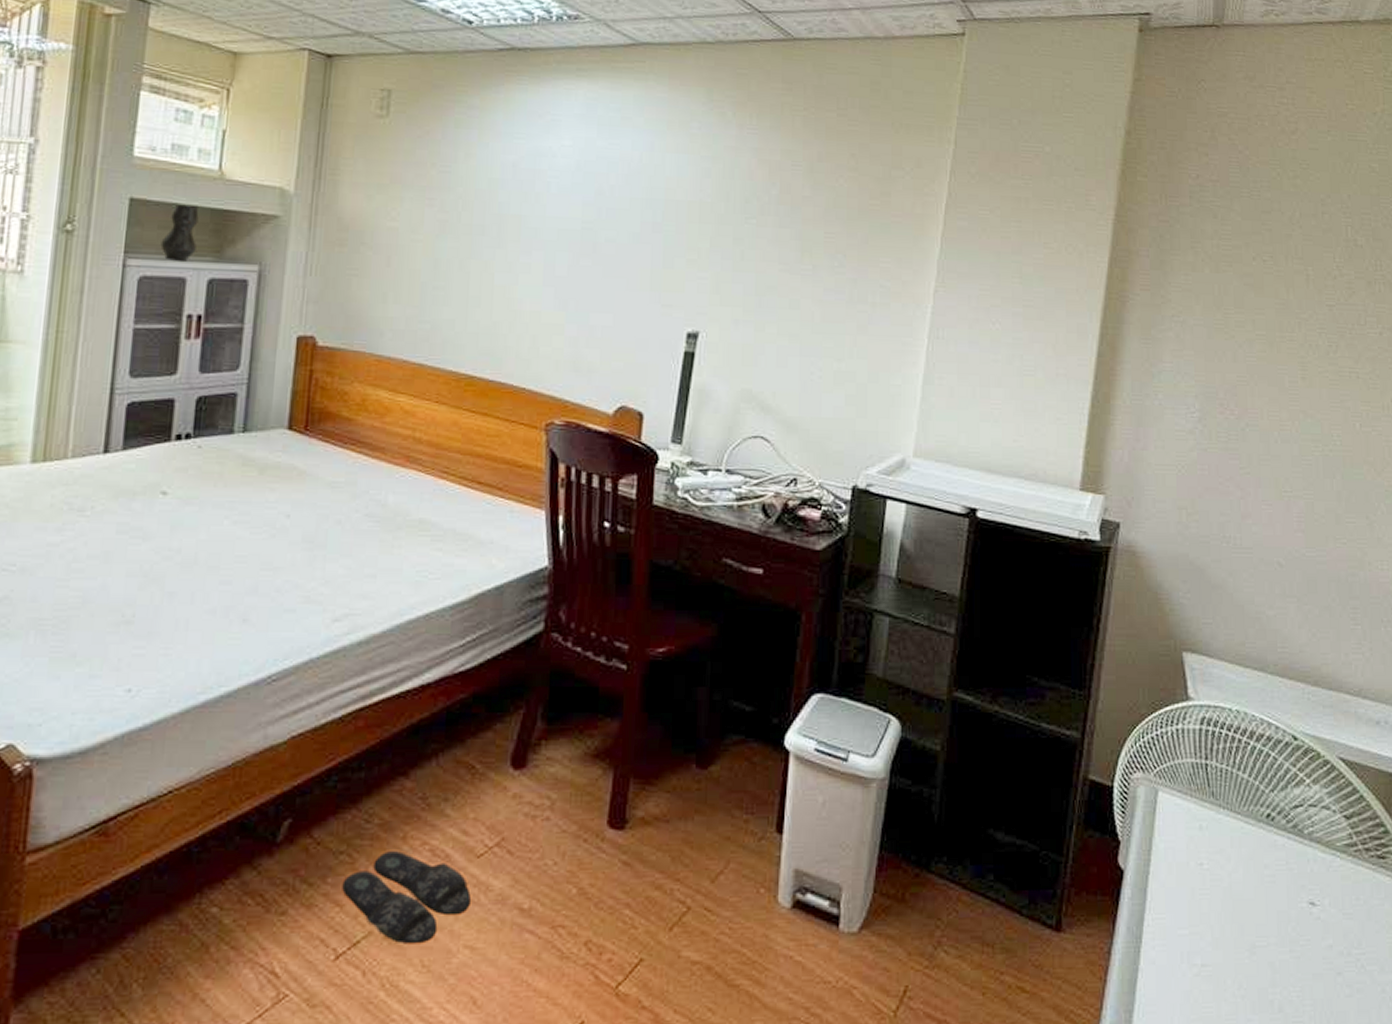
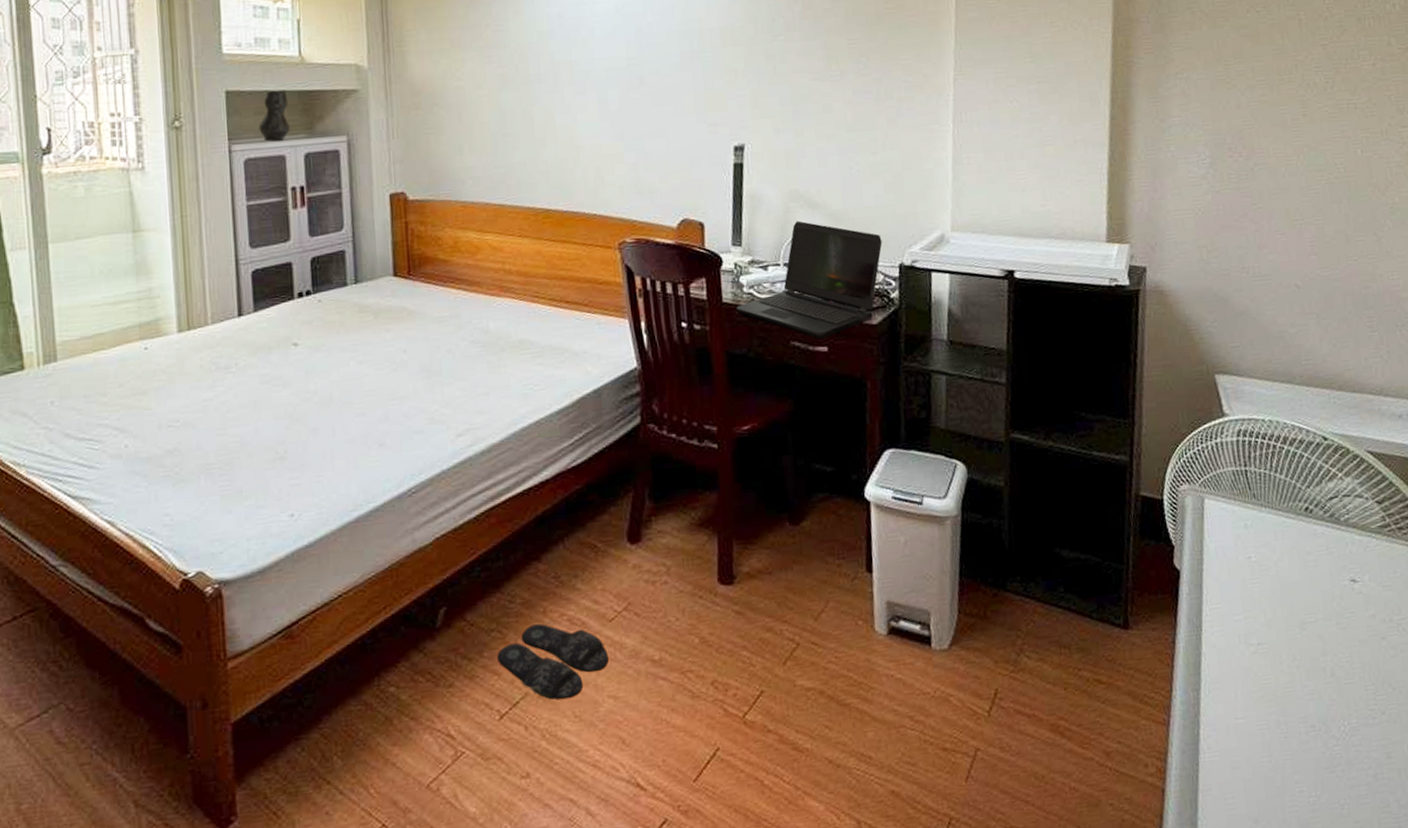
laptop computer: none [666,424,837,560] -> present [736,220,882,340]

